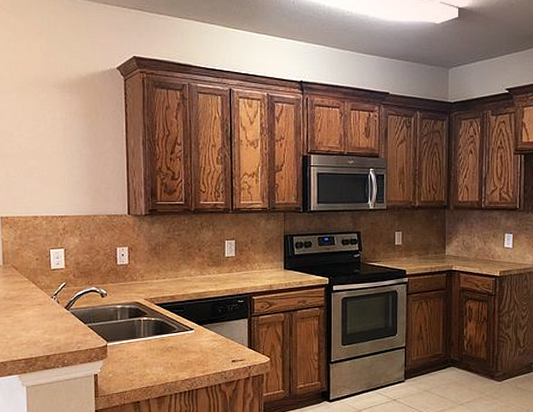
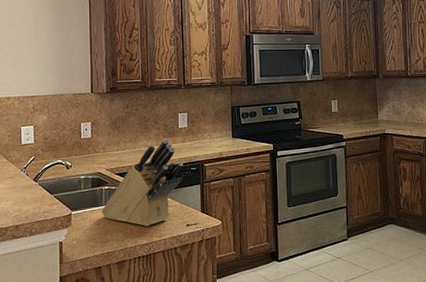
knife block: none [140,267,230,362] -> present [102,138,184,227]

